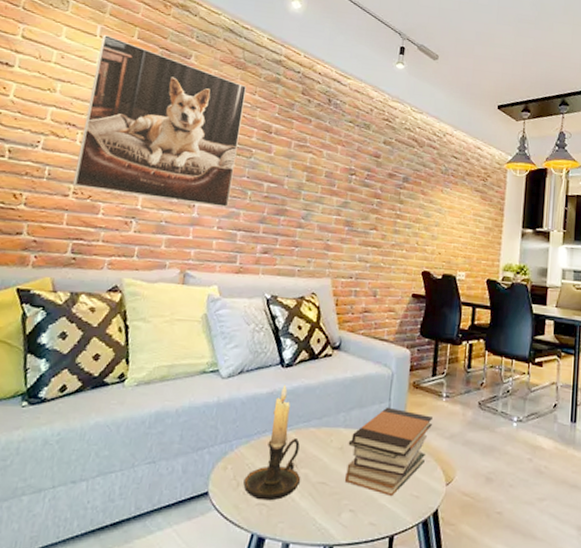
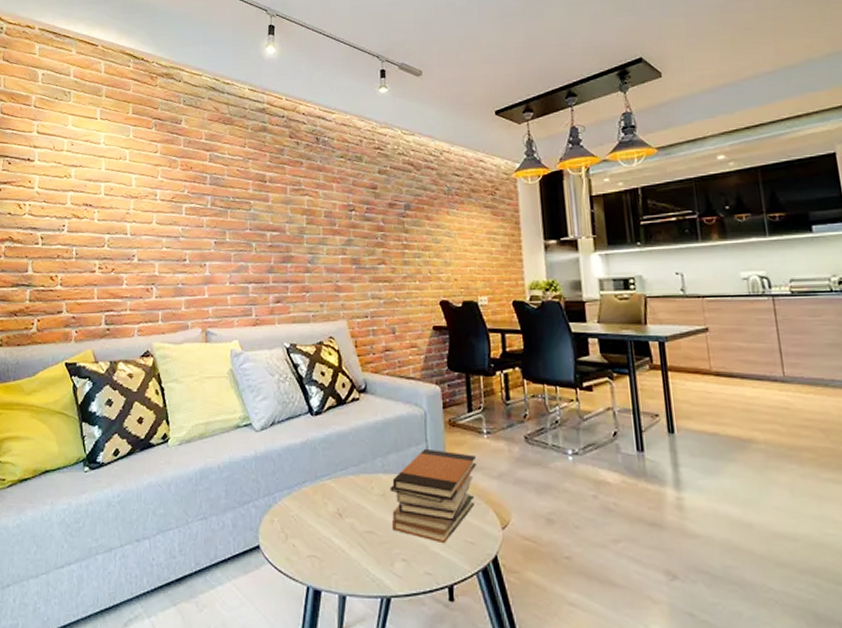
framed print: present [72,35,247,208] -> none [97,116,237,263]
candle holder: present [243,385,301,501] -> none [292,433,348,552]

